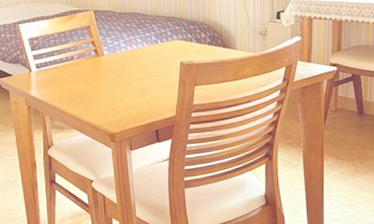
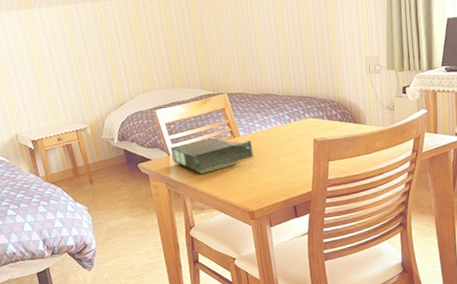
box: none [32,55,117,93] -> present [170,137,254,174]

